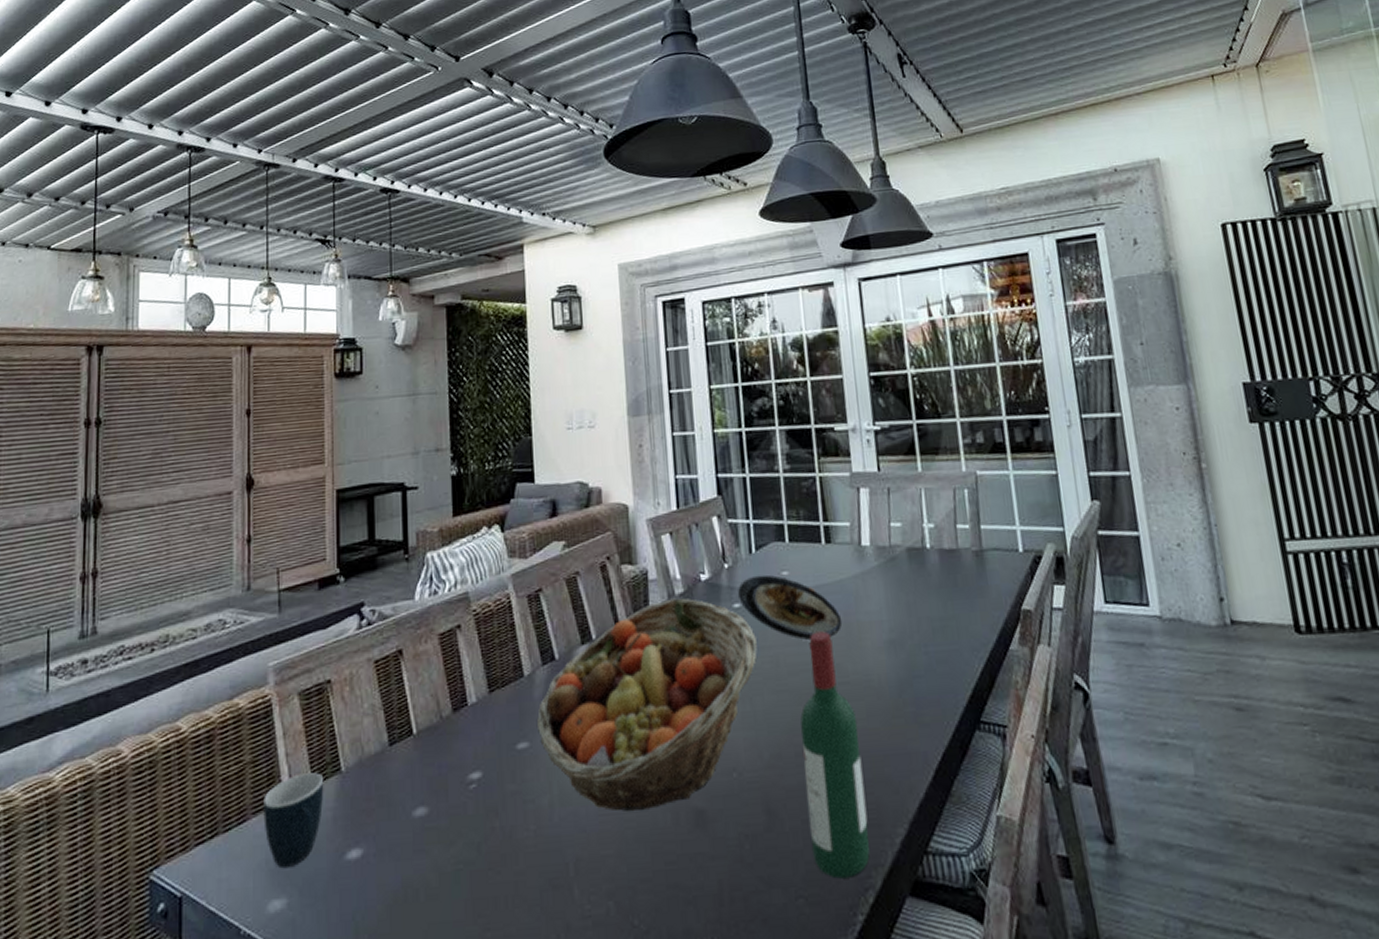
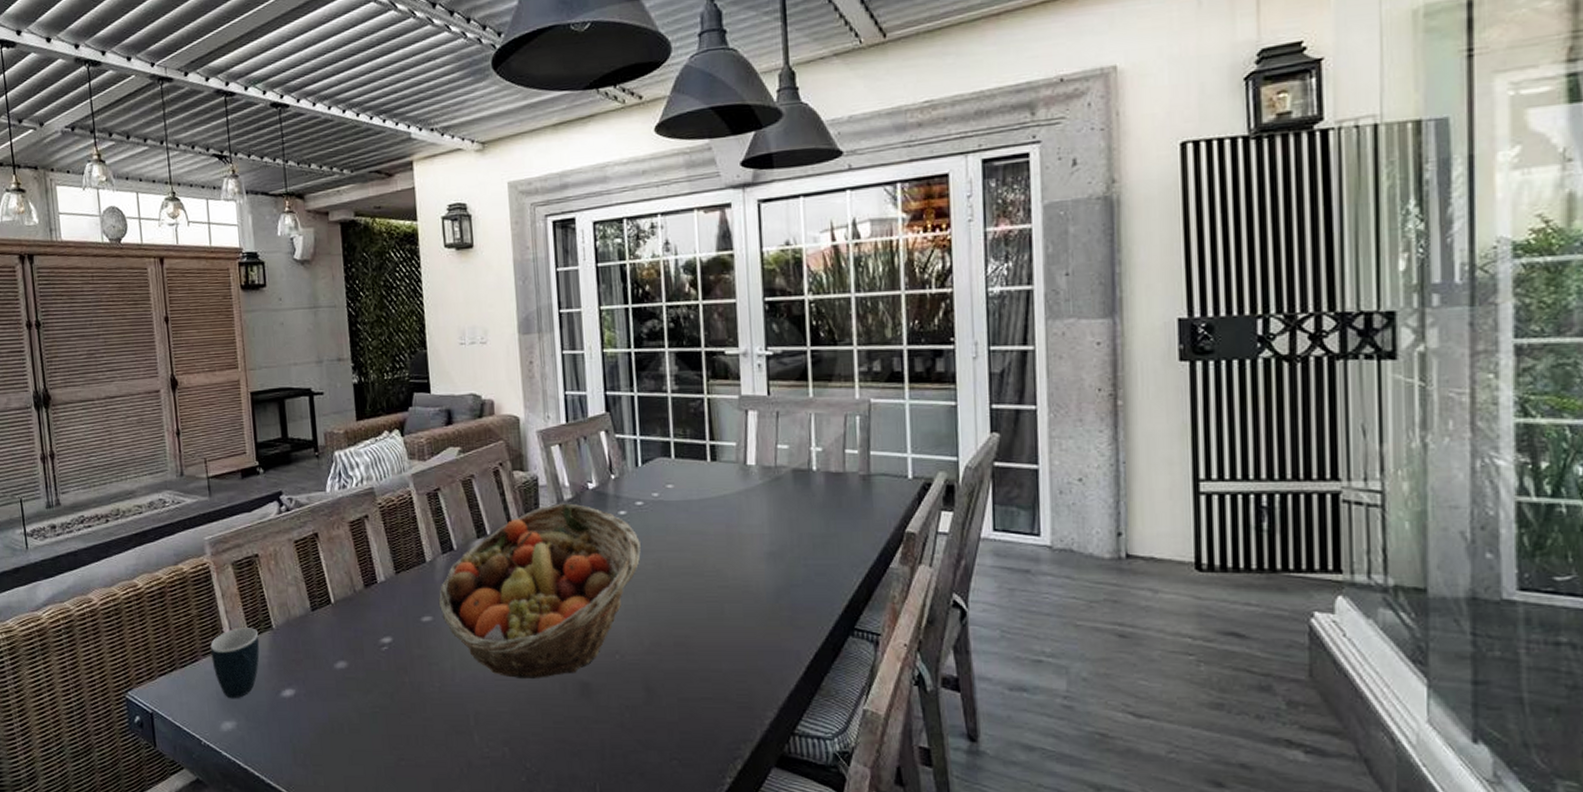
plate: present [738,575,843,641] -> none [624,486,724,548]
wine bottle: present [800,631,870,879] -> none [680,540,741,748]

